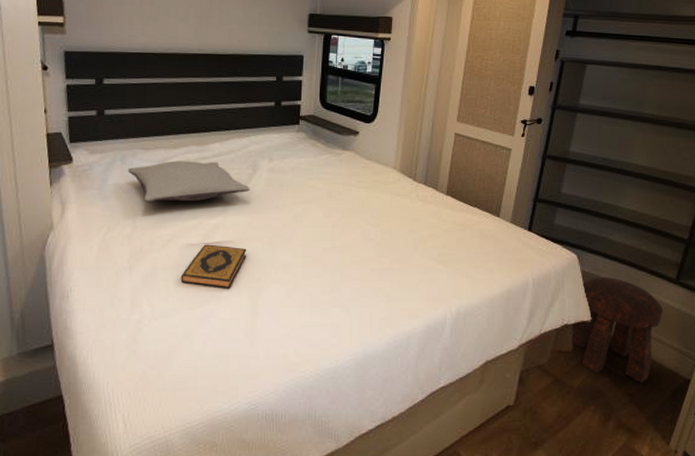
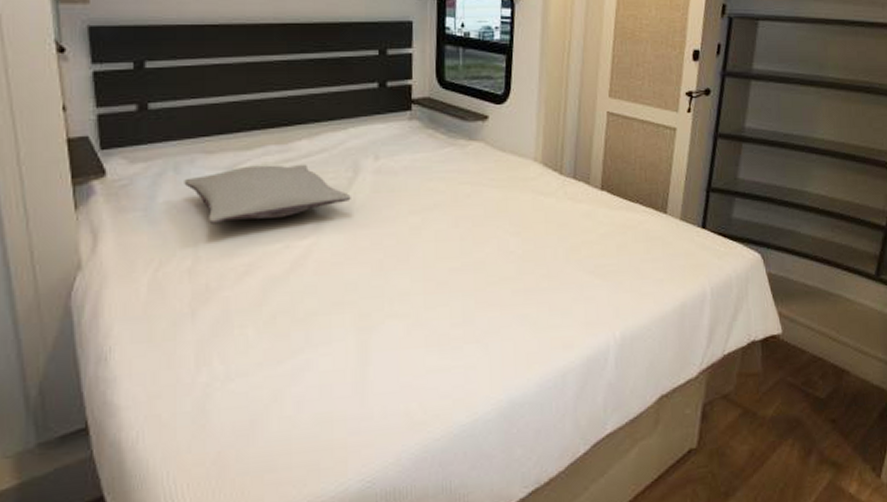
hardback book: present [180,244,247,289] -> none [263,273,351,332]
stool: present [570,277,664,383] -> none [759,278,864,405]

